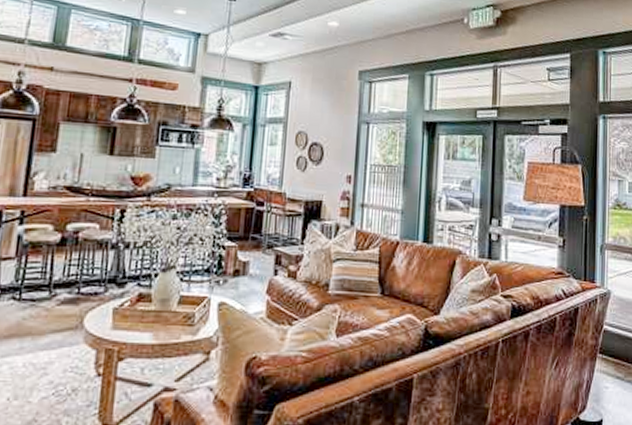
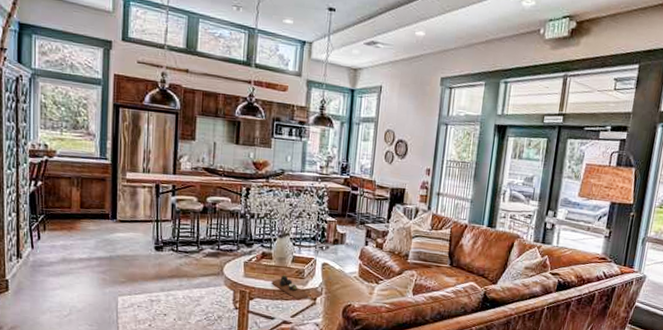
decorative tray: none [149,322,200,356] -> present [271,275,309,300]

